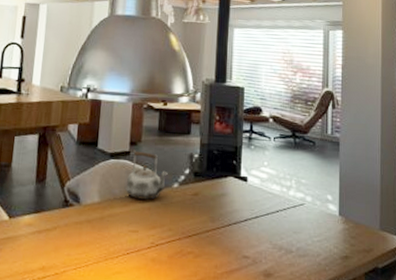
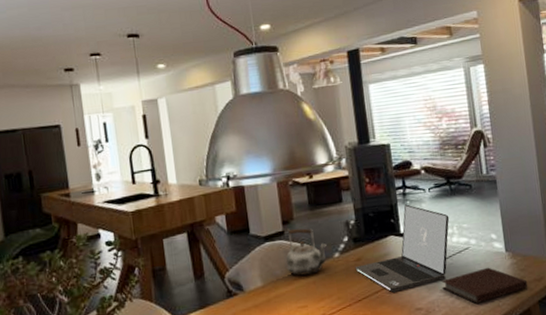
laptop: none [191,149,290,235] -> present [355,204,450,293]
notebook: none [272,228,357,263] -> present [441,267,528,304]

